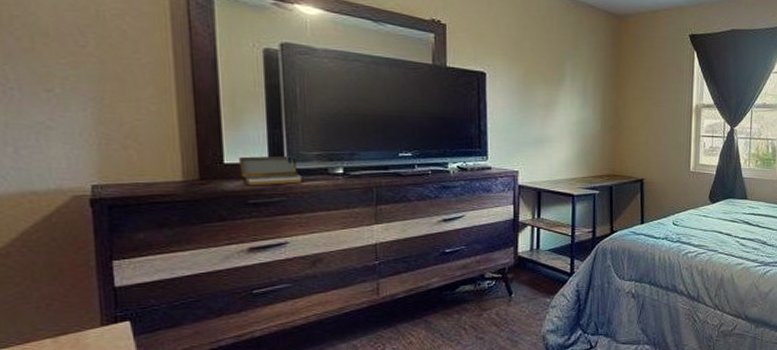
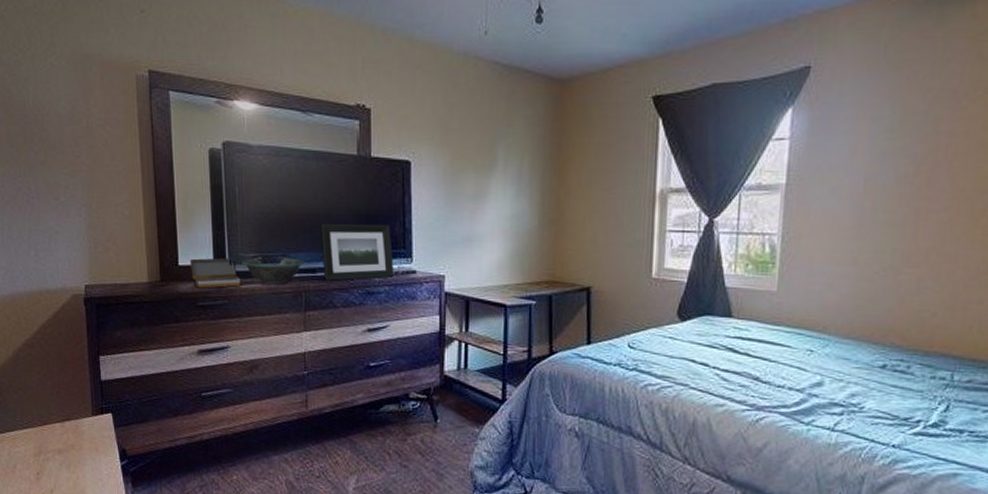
decorative bowl: none [303,155,376,182] -> present [241,257,305,286]
picture frame: none [394,125,470,178] -> present [321,224,394,282]

